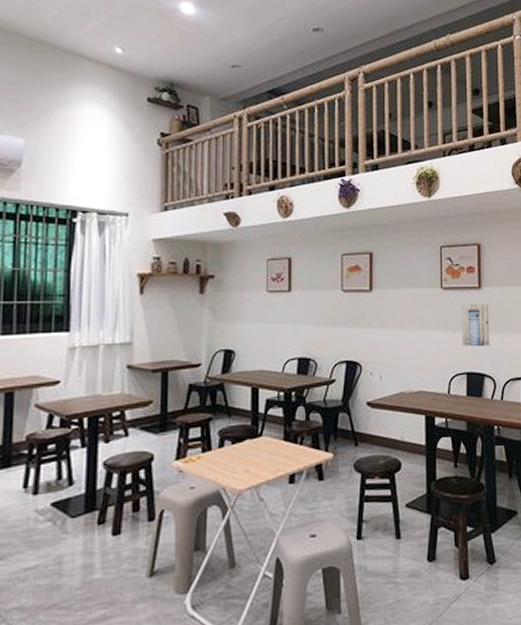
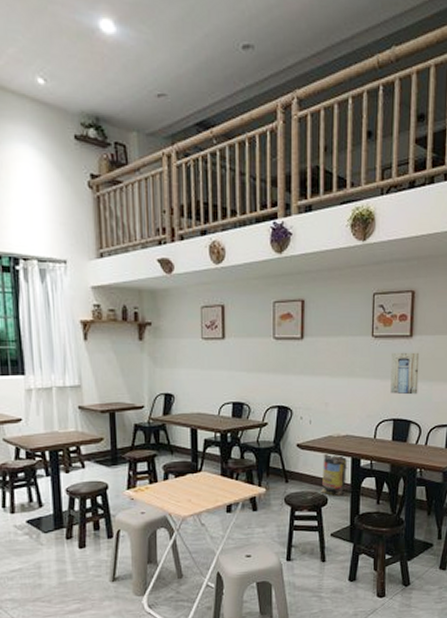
trash can: none [394,412,422,459] -> present [321,454,348,496]

